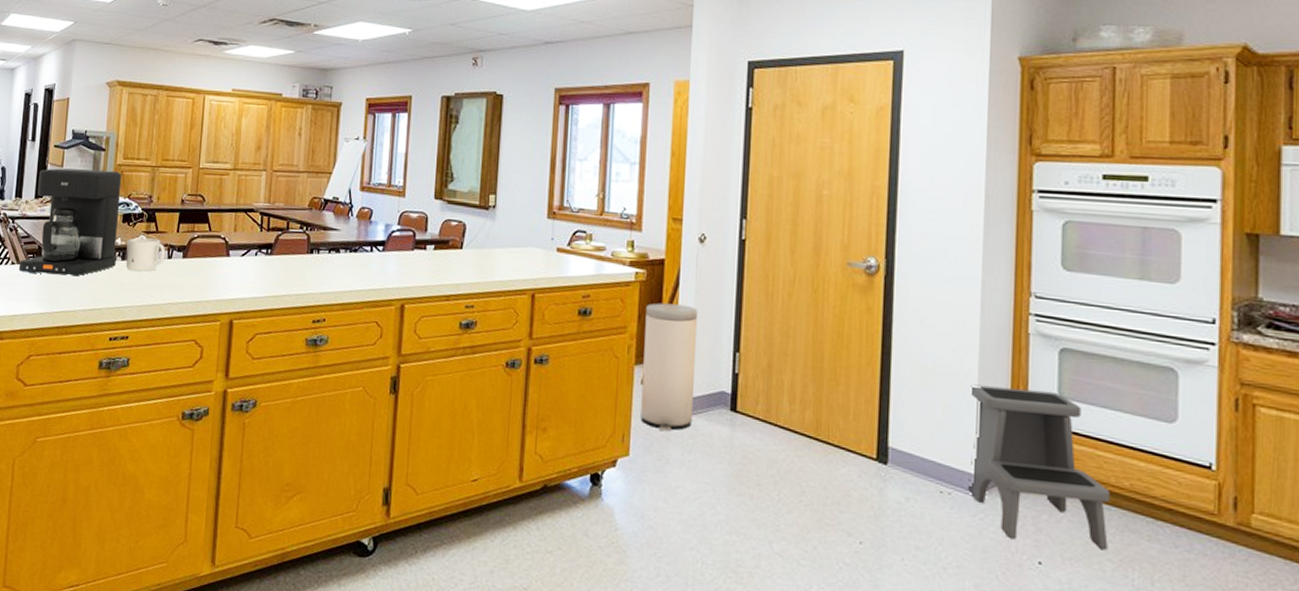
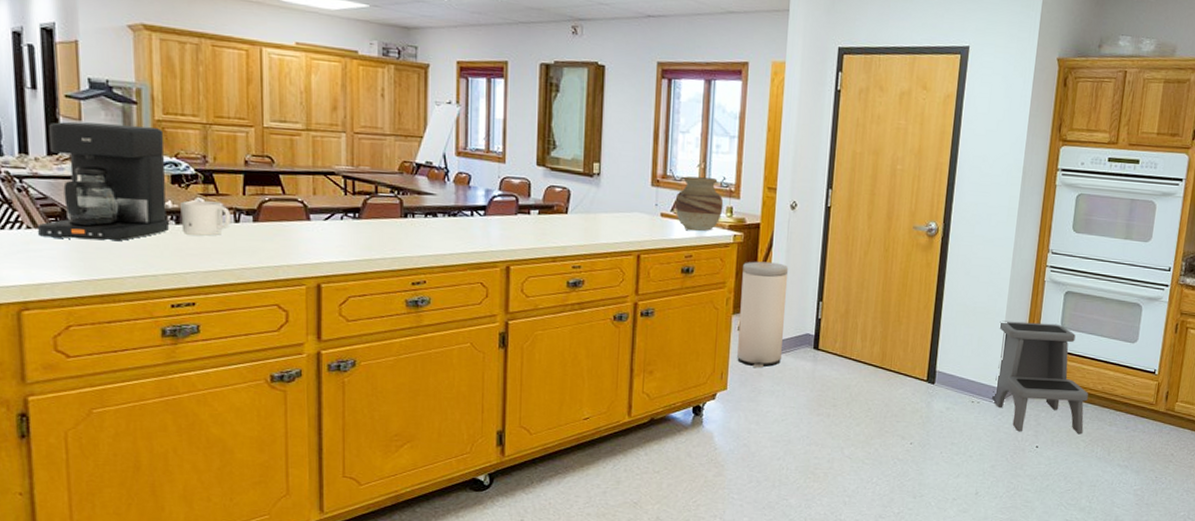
ceramic pot: none [571,207,624,269] -> present [674,176,724,232]

